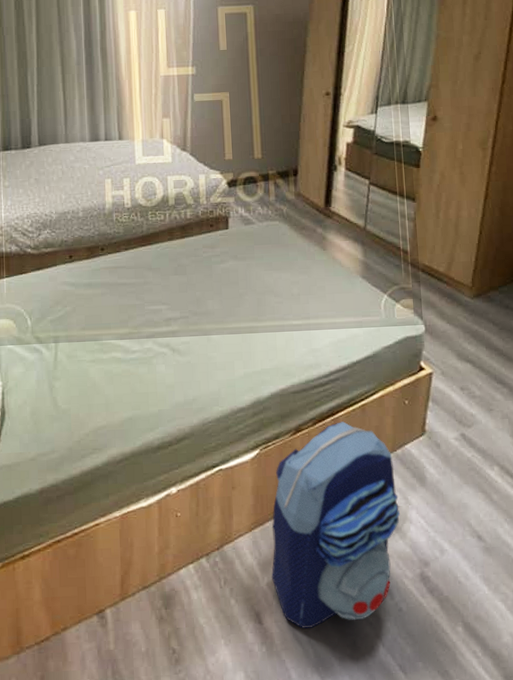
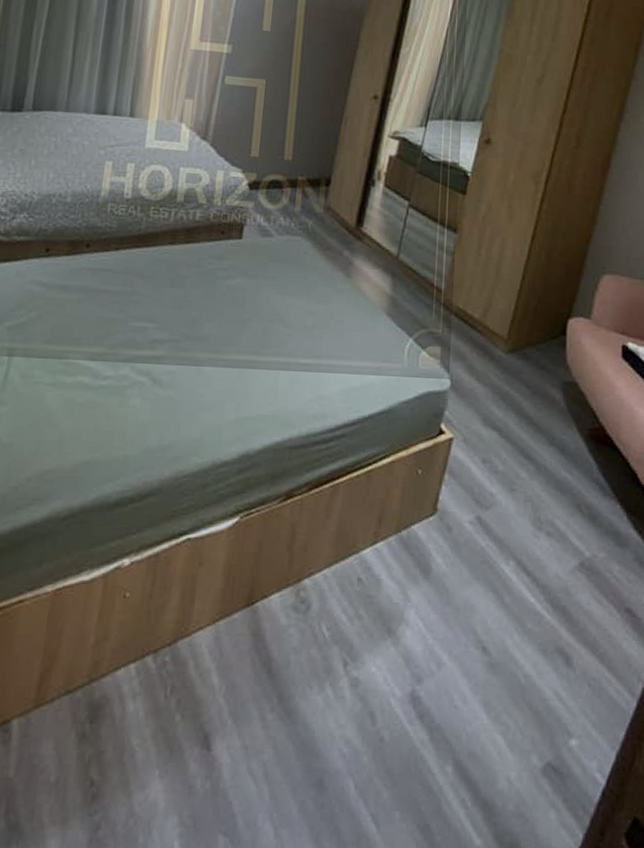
backpack: present [271,421,400,629] -> none [231,489,397,759]

